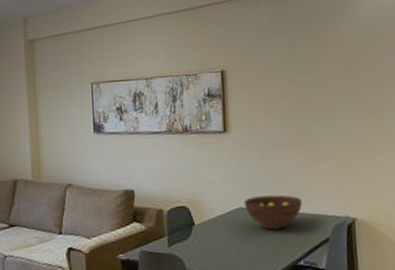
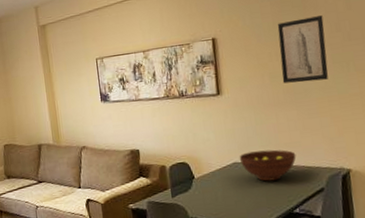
wall art: none [288,56,337,124] -> present [277,15,328,84]

